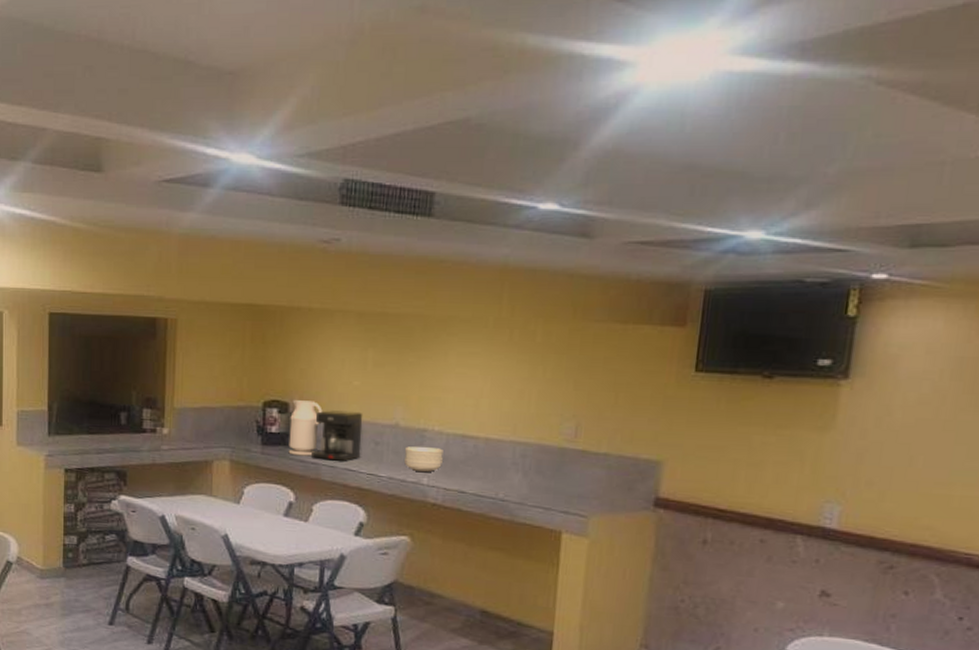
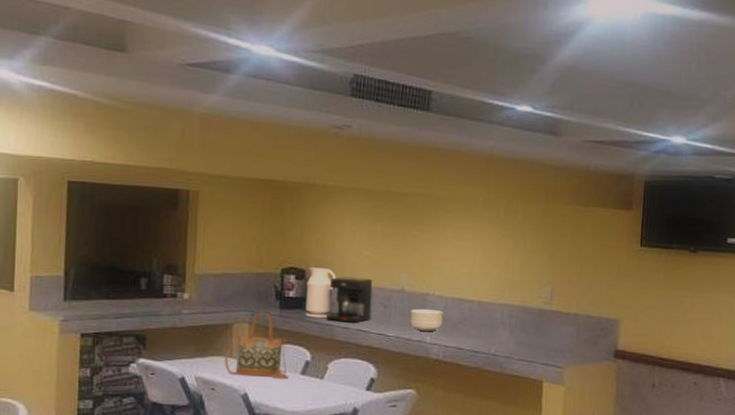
handbag: none [204,448,271,520] -> present [224,312,289,379]

